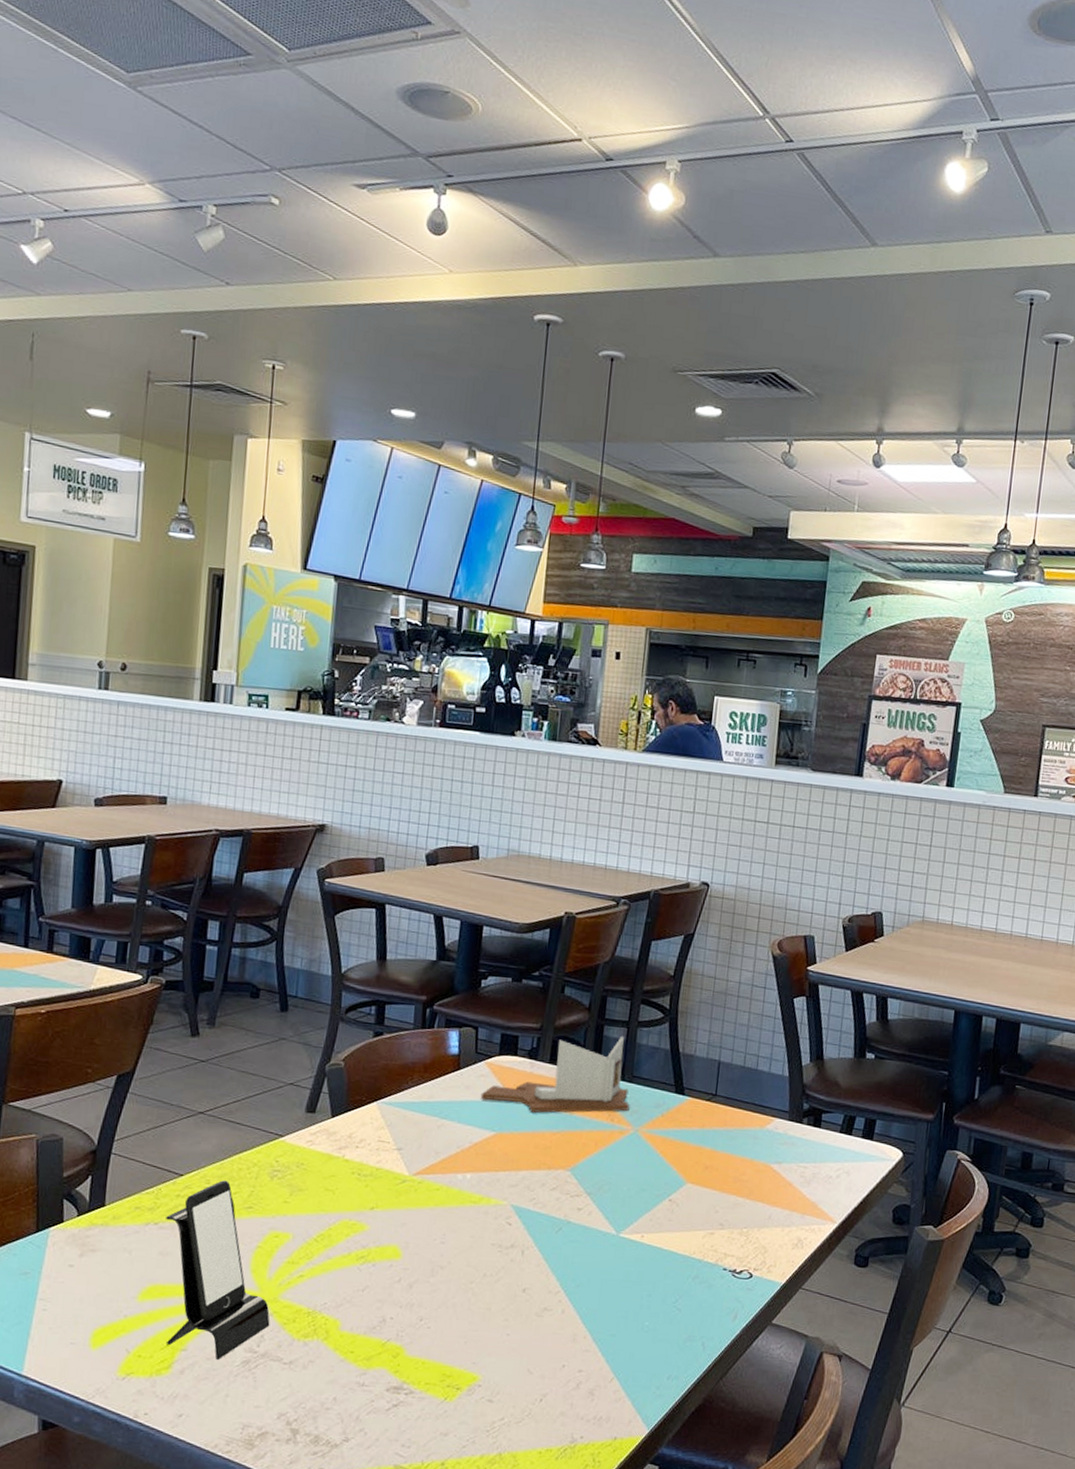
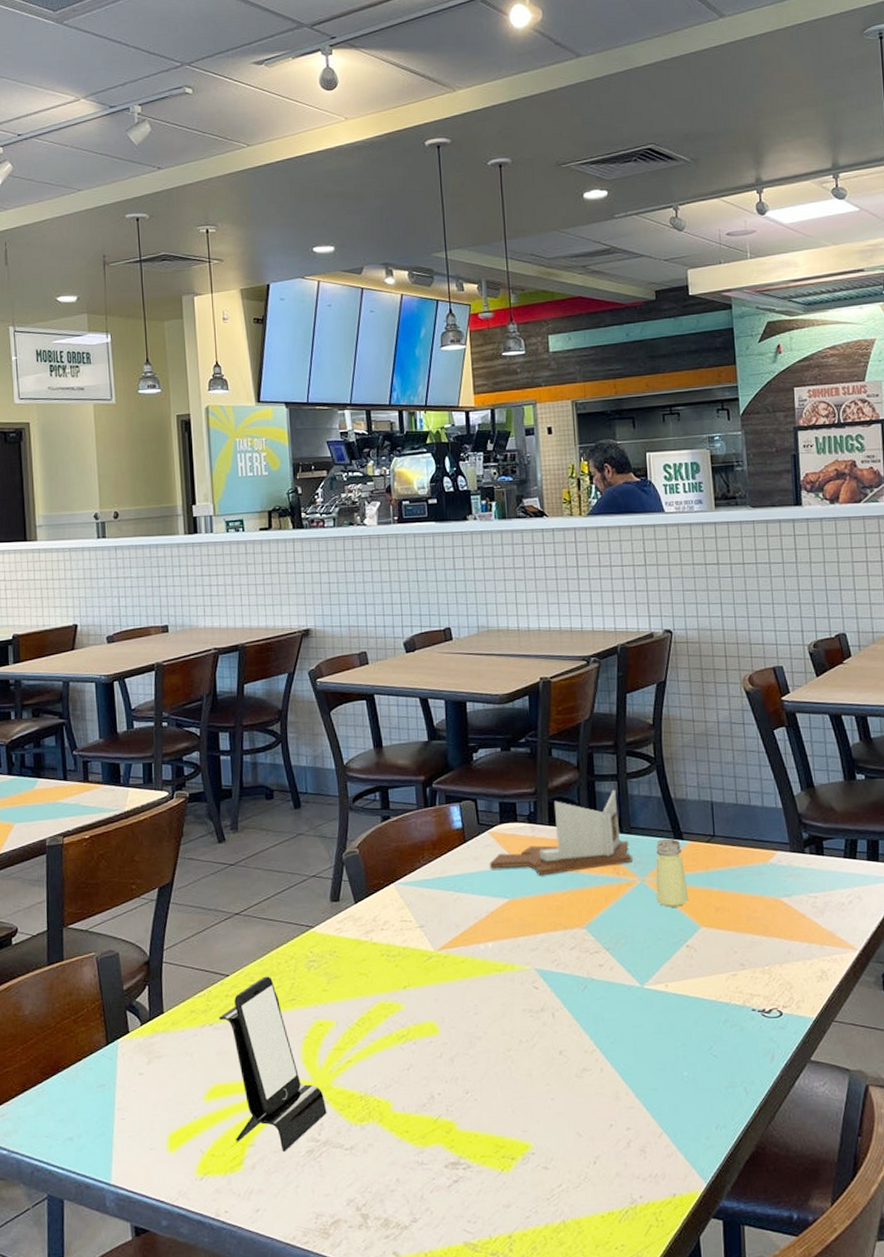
saltshaker: none [647,1092,681,1161] -> present [656,838,689,907]

